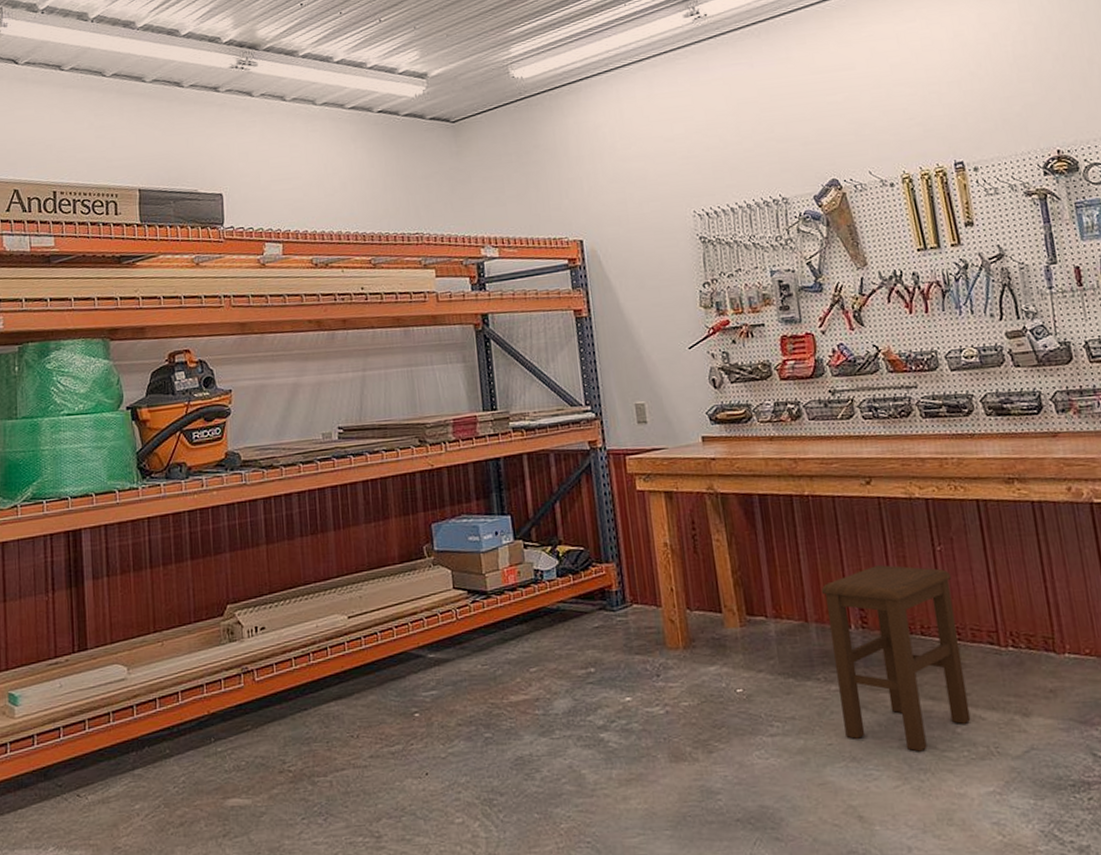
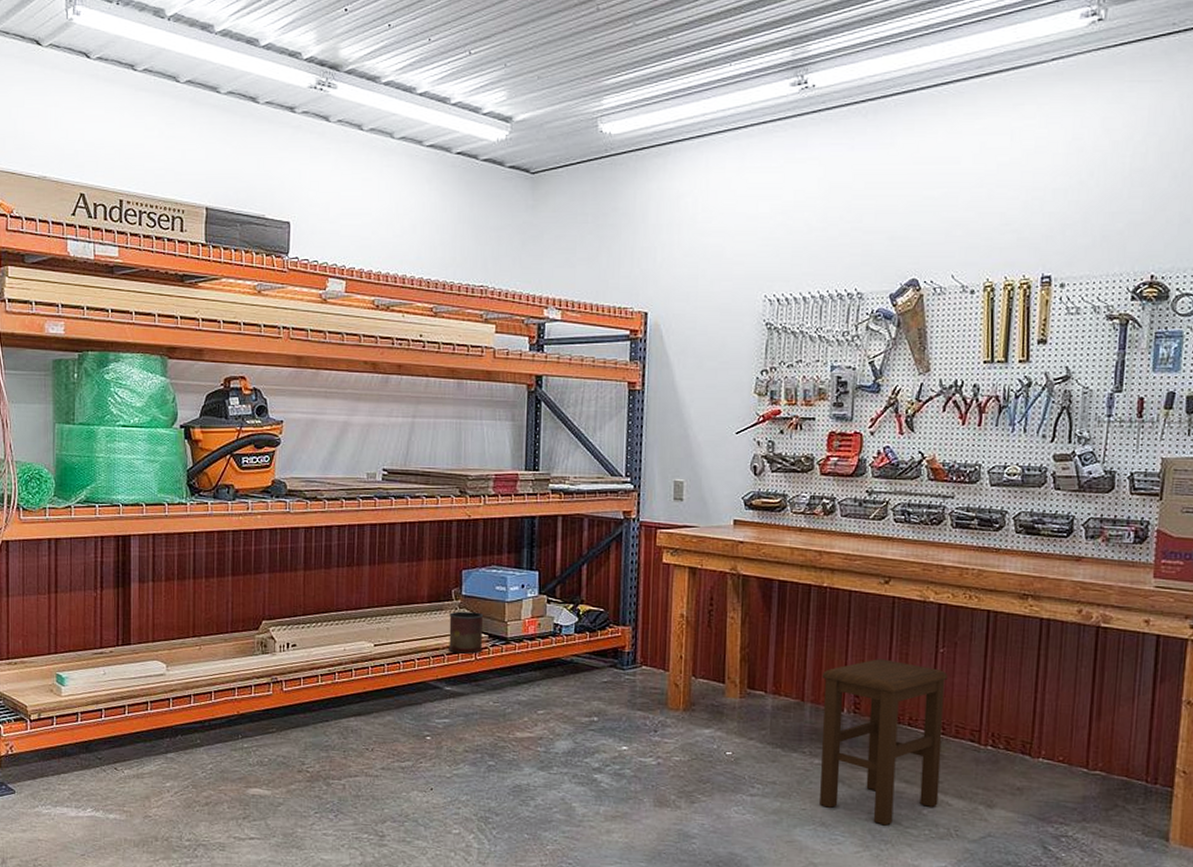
paint can: none [424,567,464,616] -> present [449,611,484,654]

